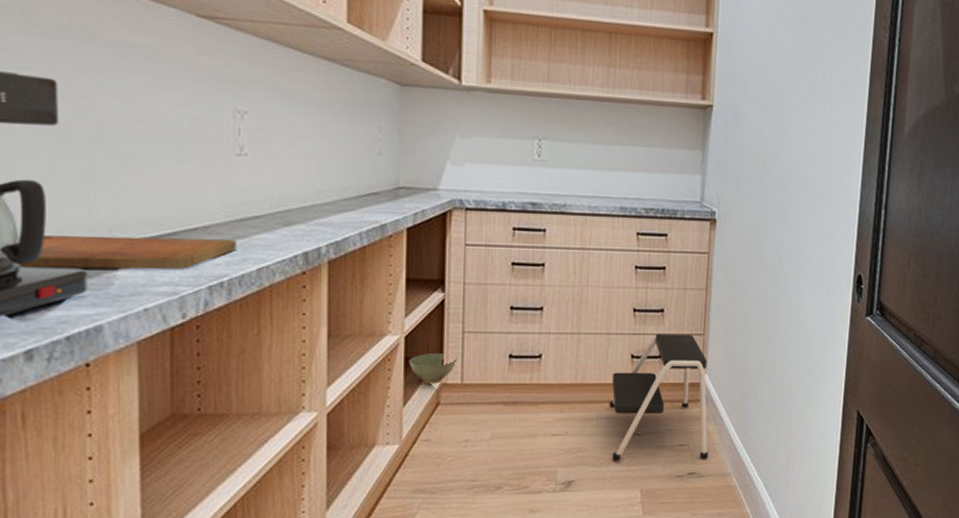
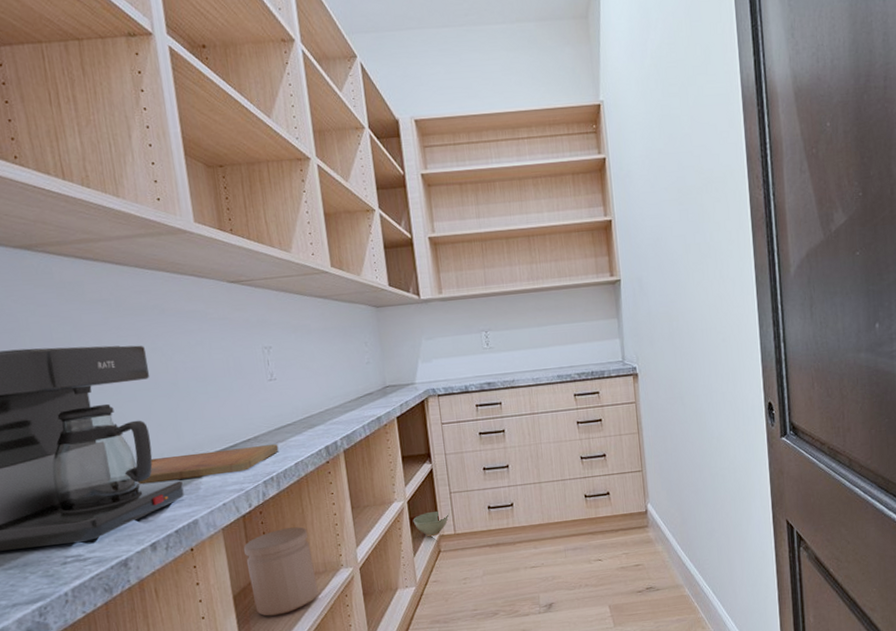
jar: none [164,352,265,464] -> present [243,526,319,616]
step stool: present [609,333,708,462] -> none [571,471,661,584]

